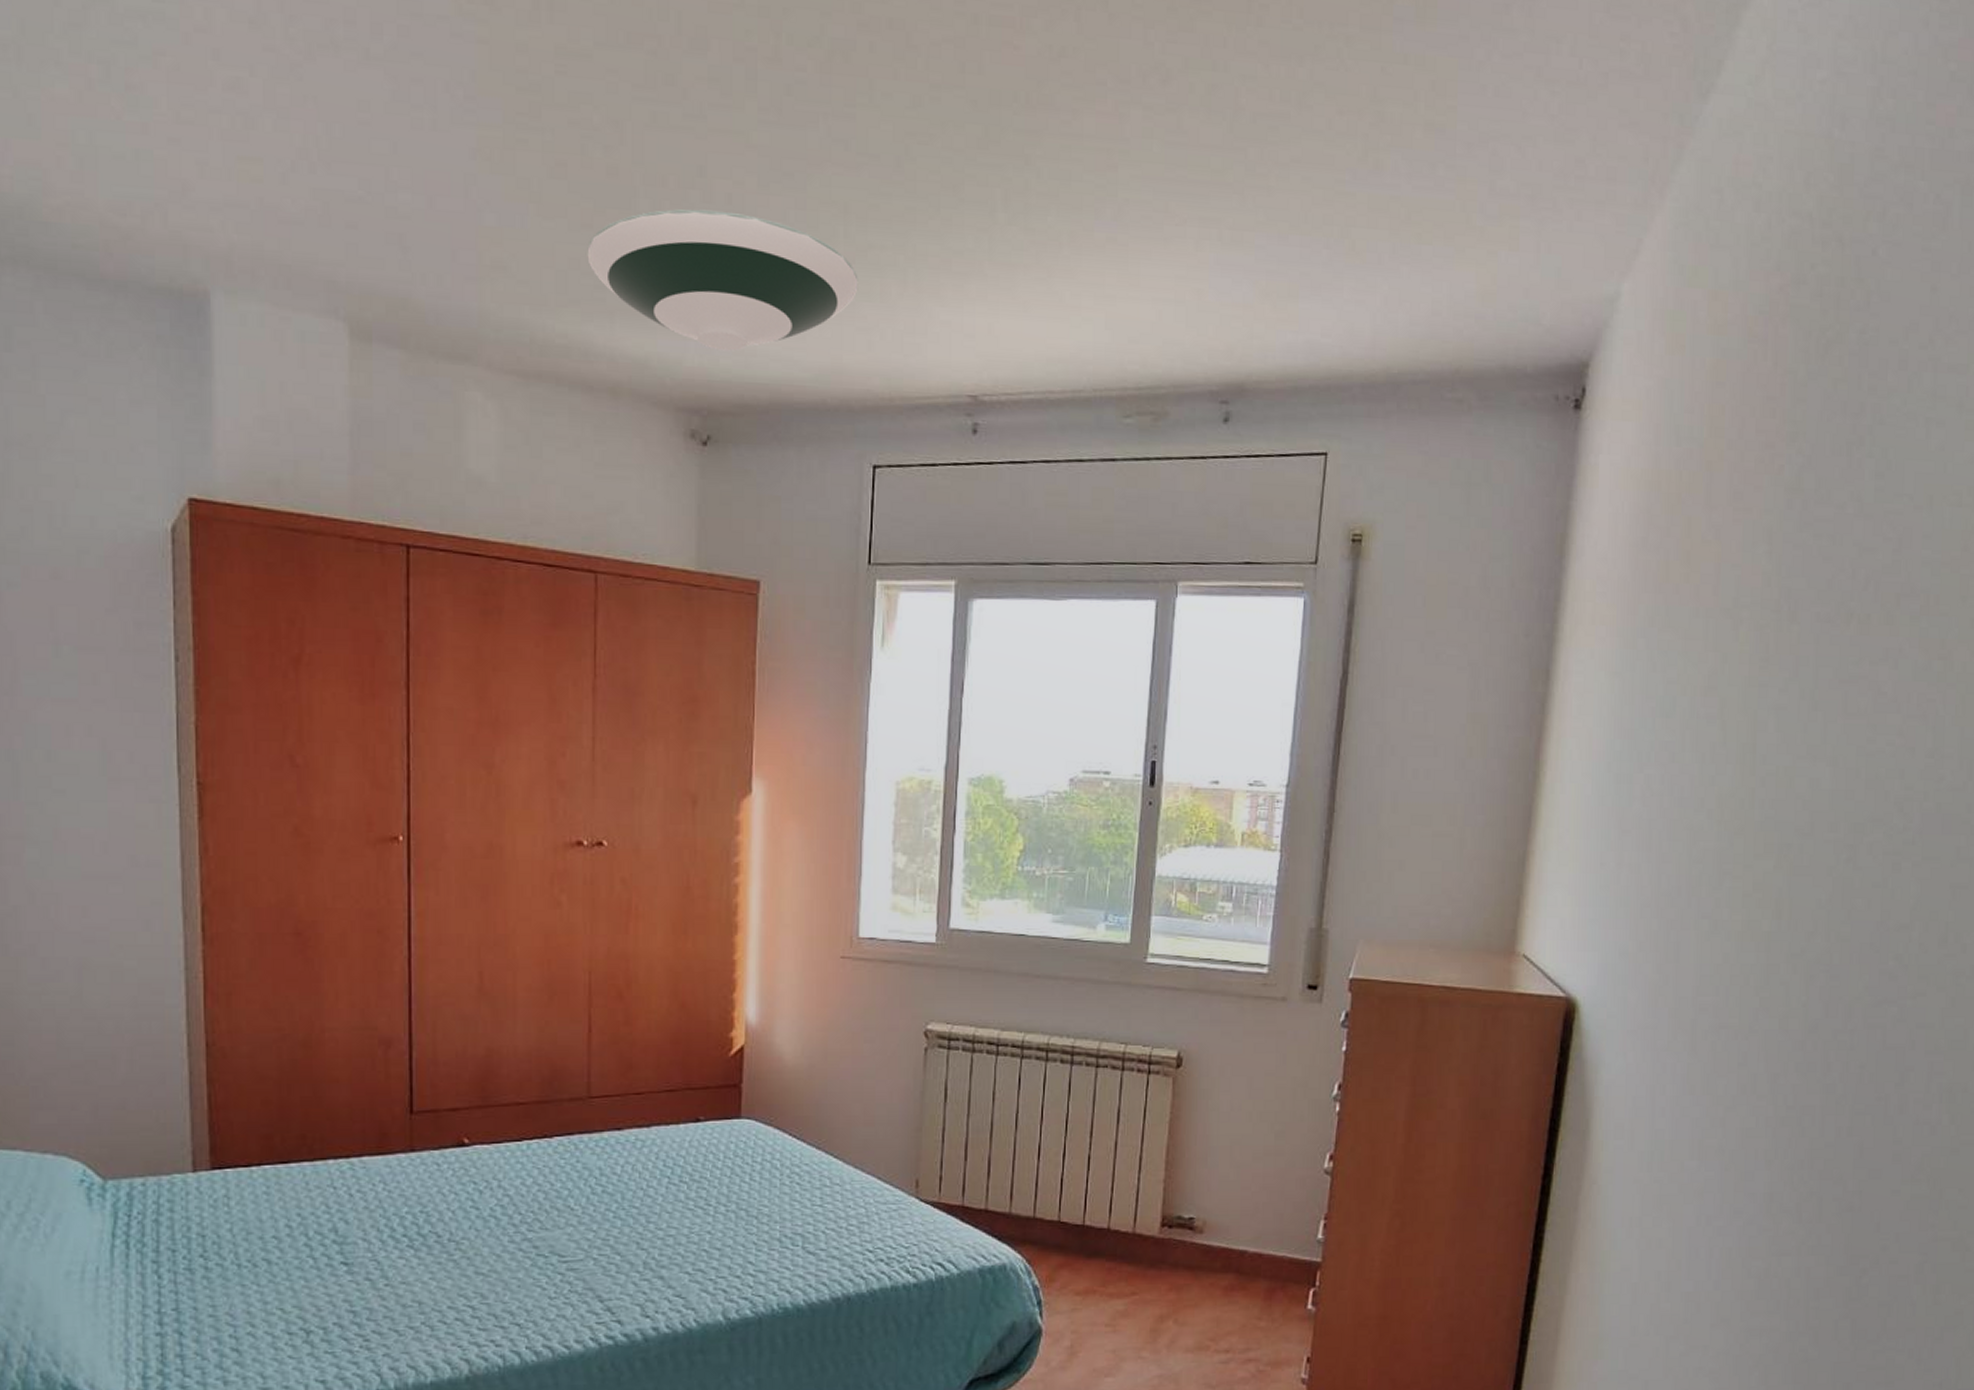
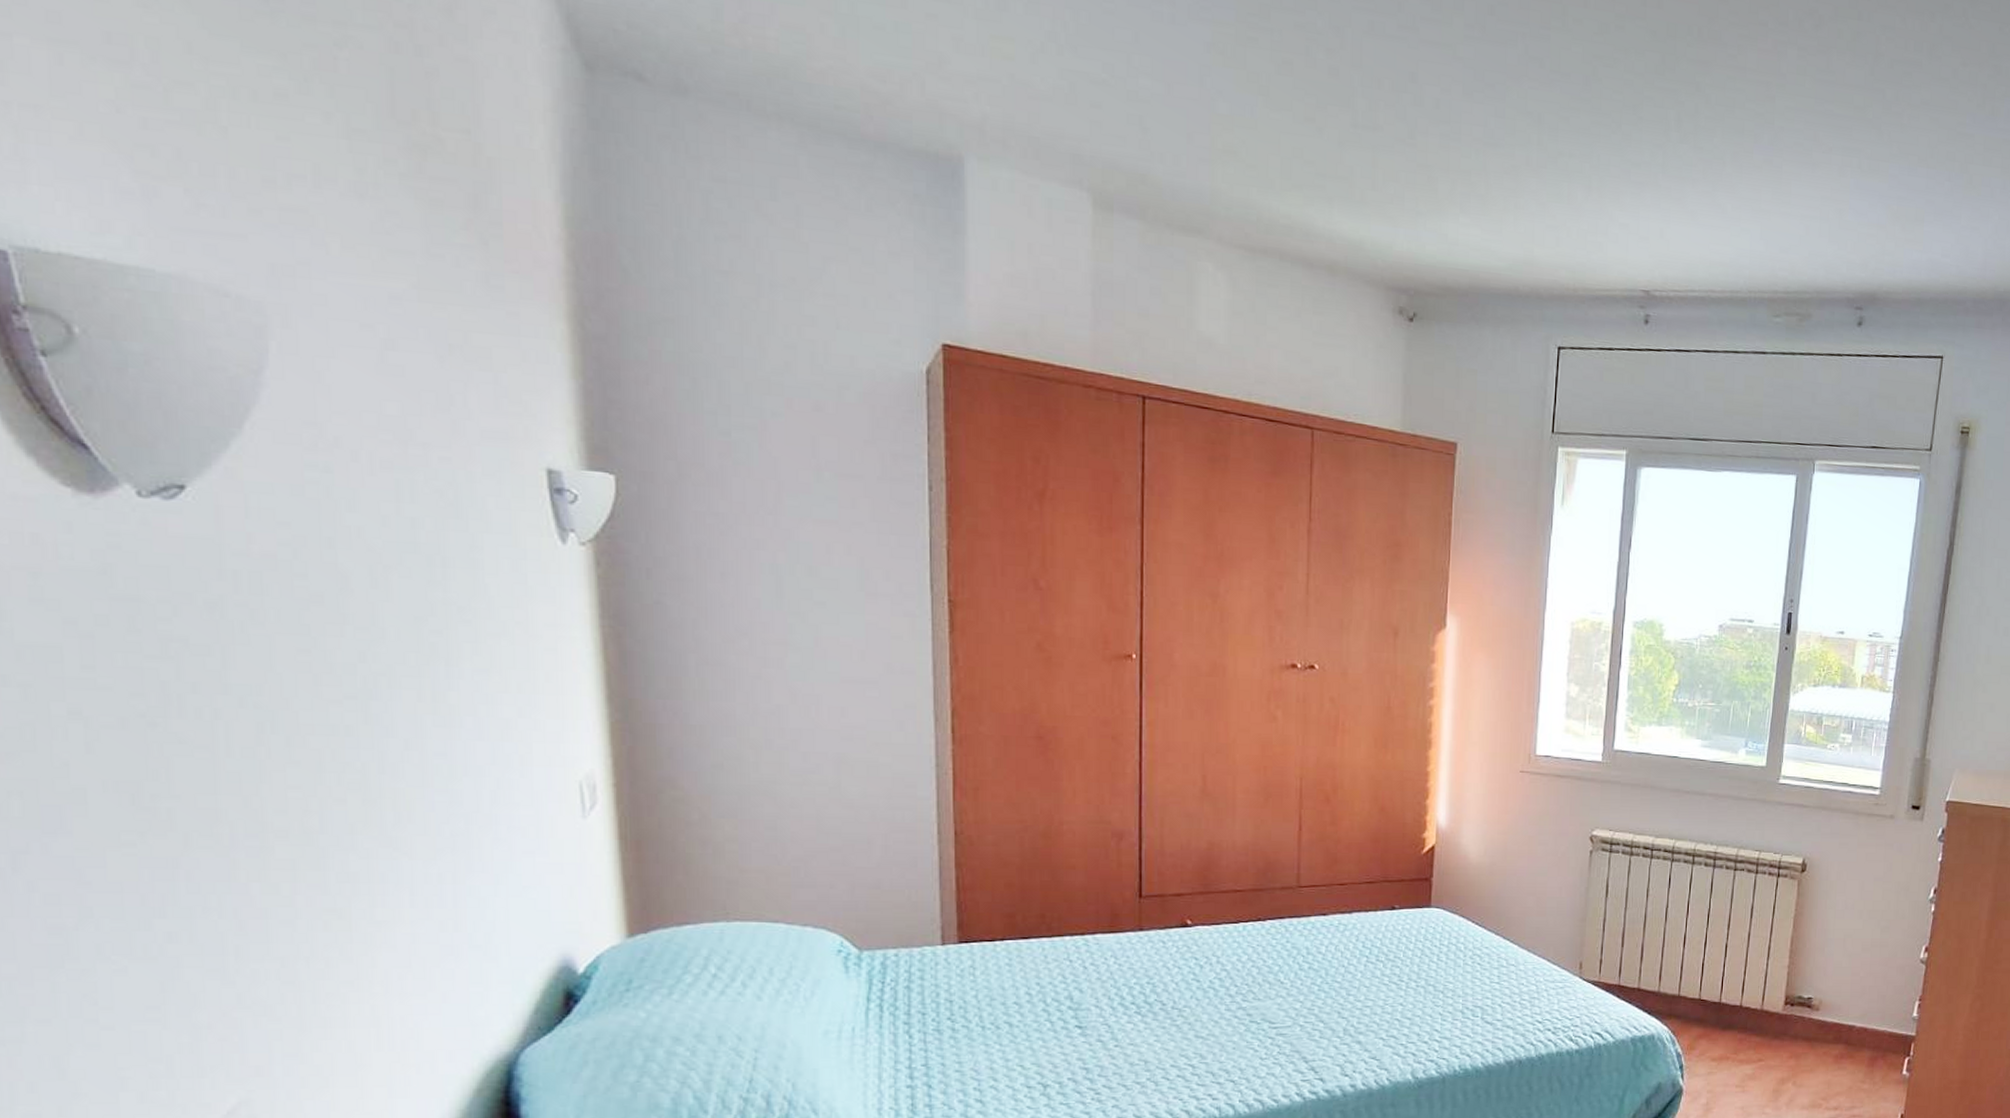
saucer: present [587,209,858,352] -> none [1309,109,1549,240]

